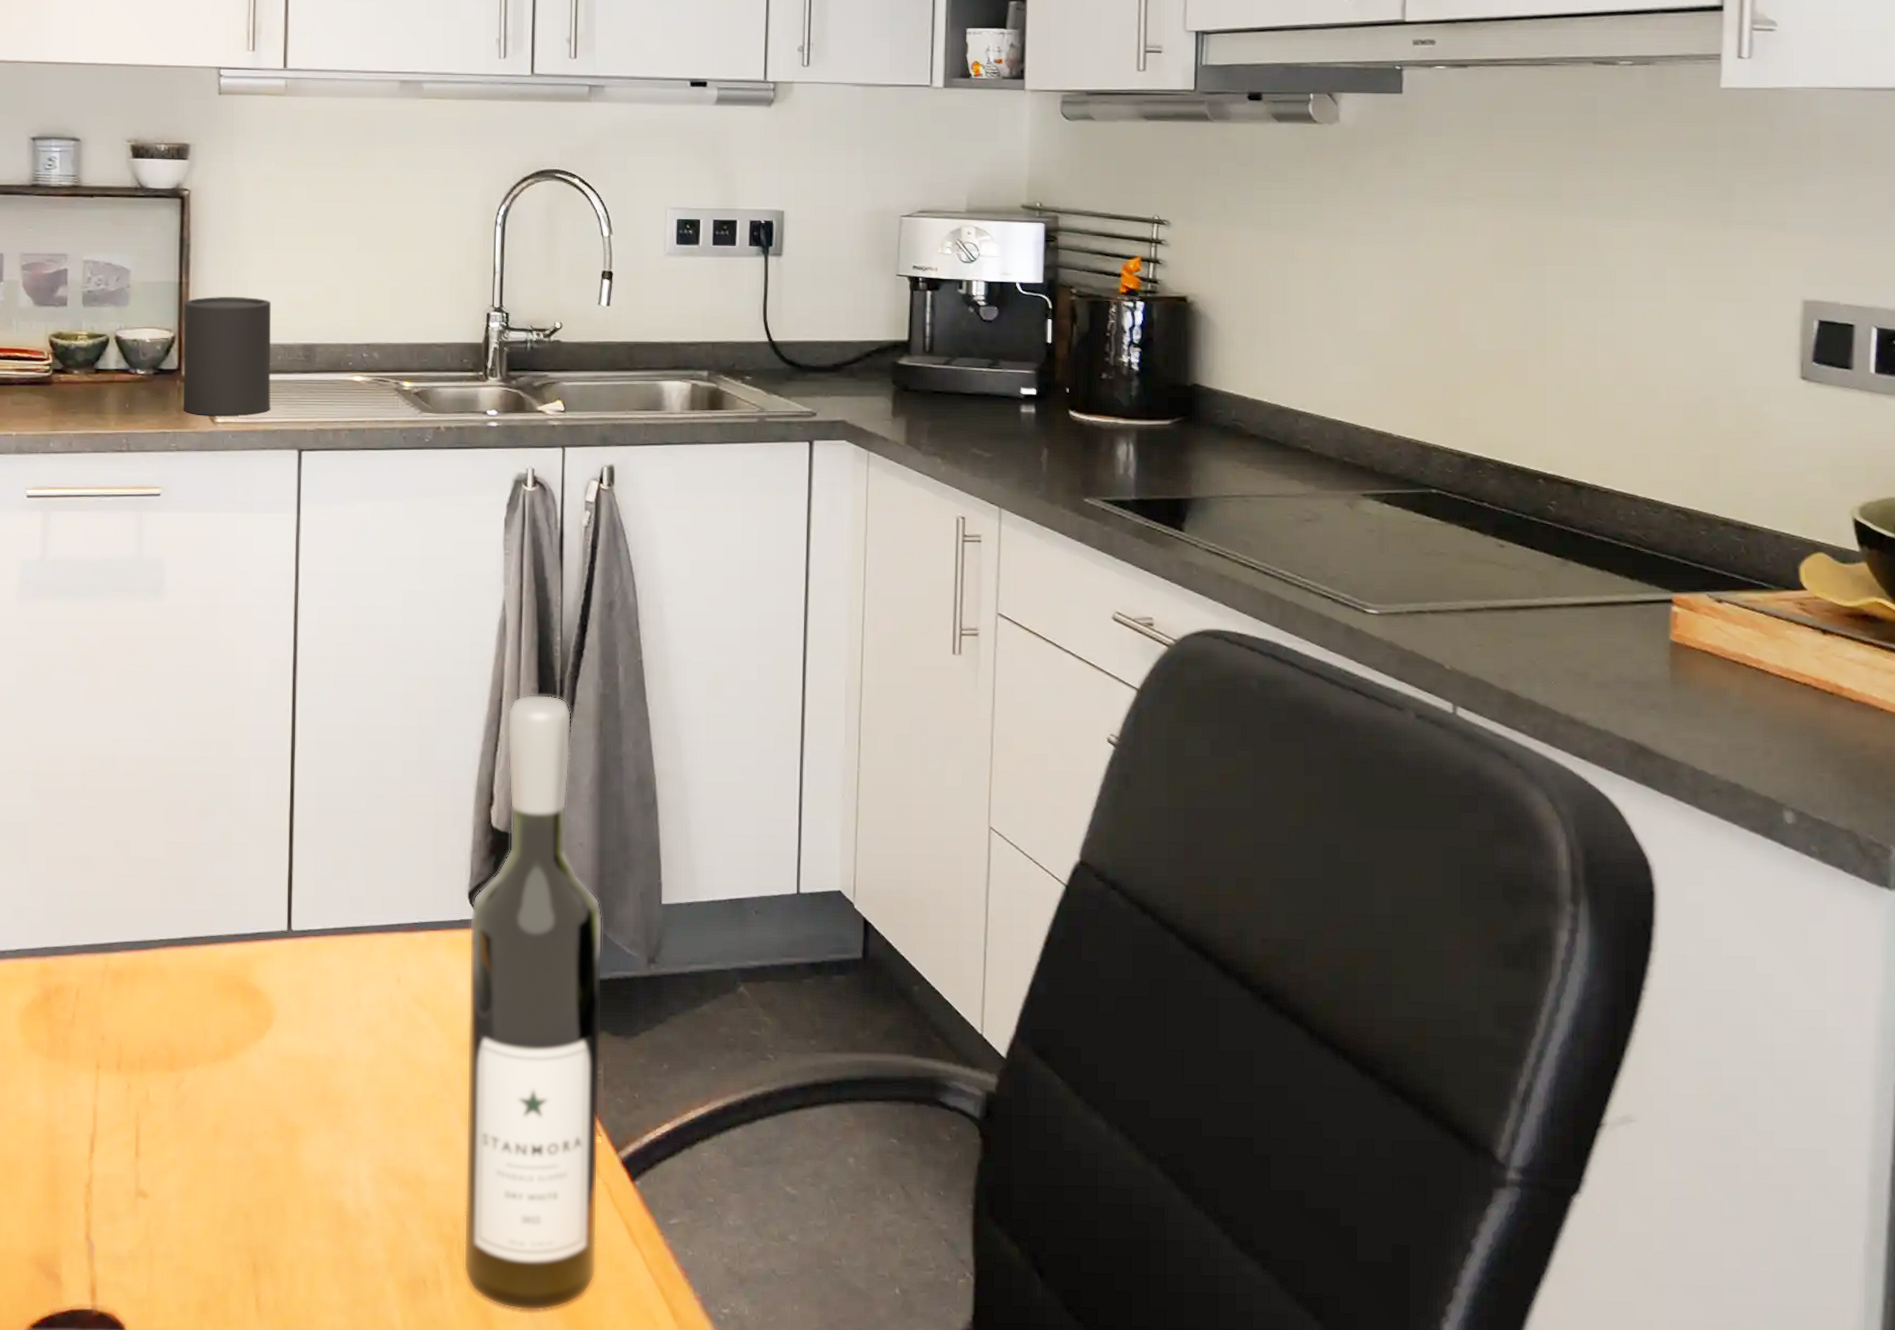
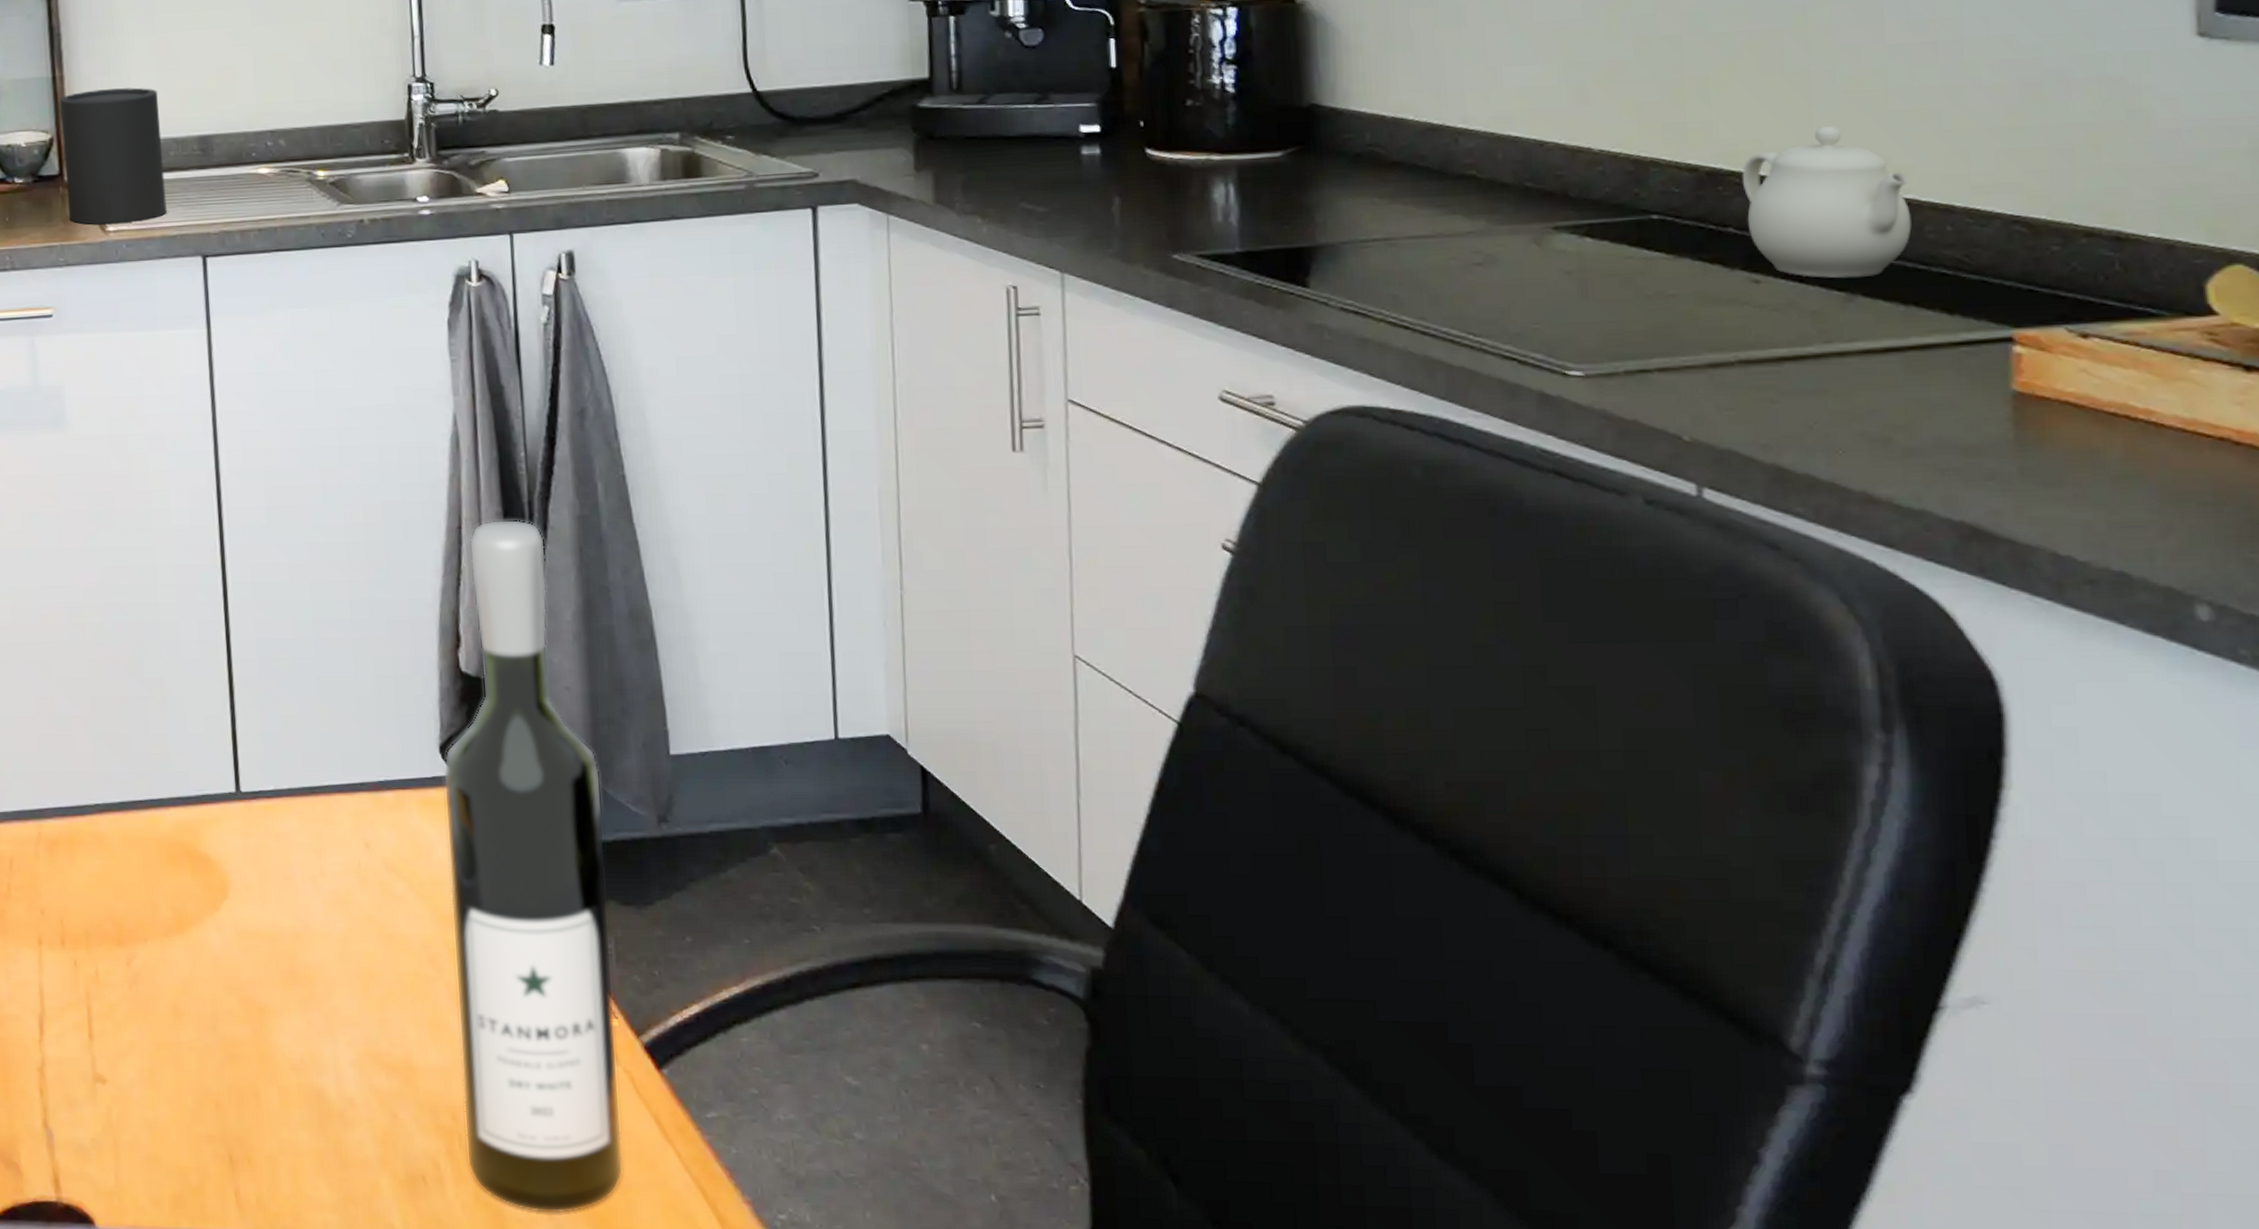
teapot: none [1495,428,1608,548] -> present [1741,125,1912,279]

